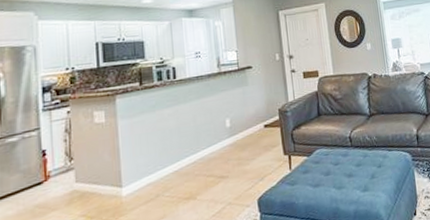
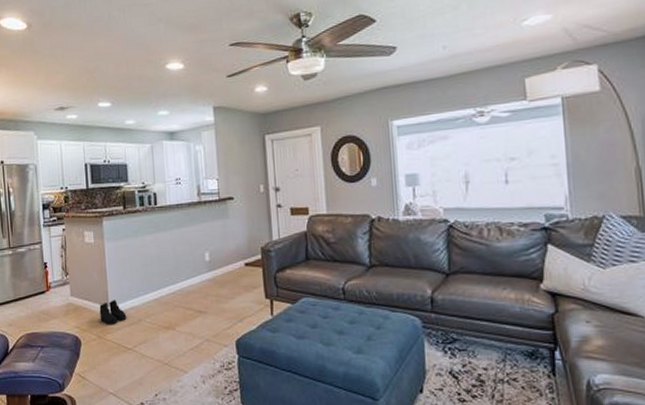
boots: none [110,178,143,207] -> present [99,300,127,325]

